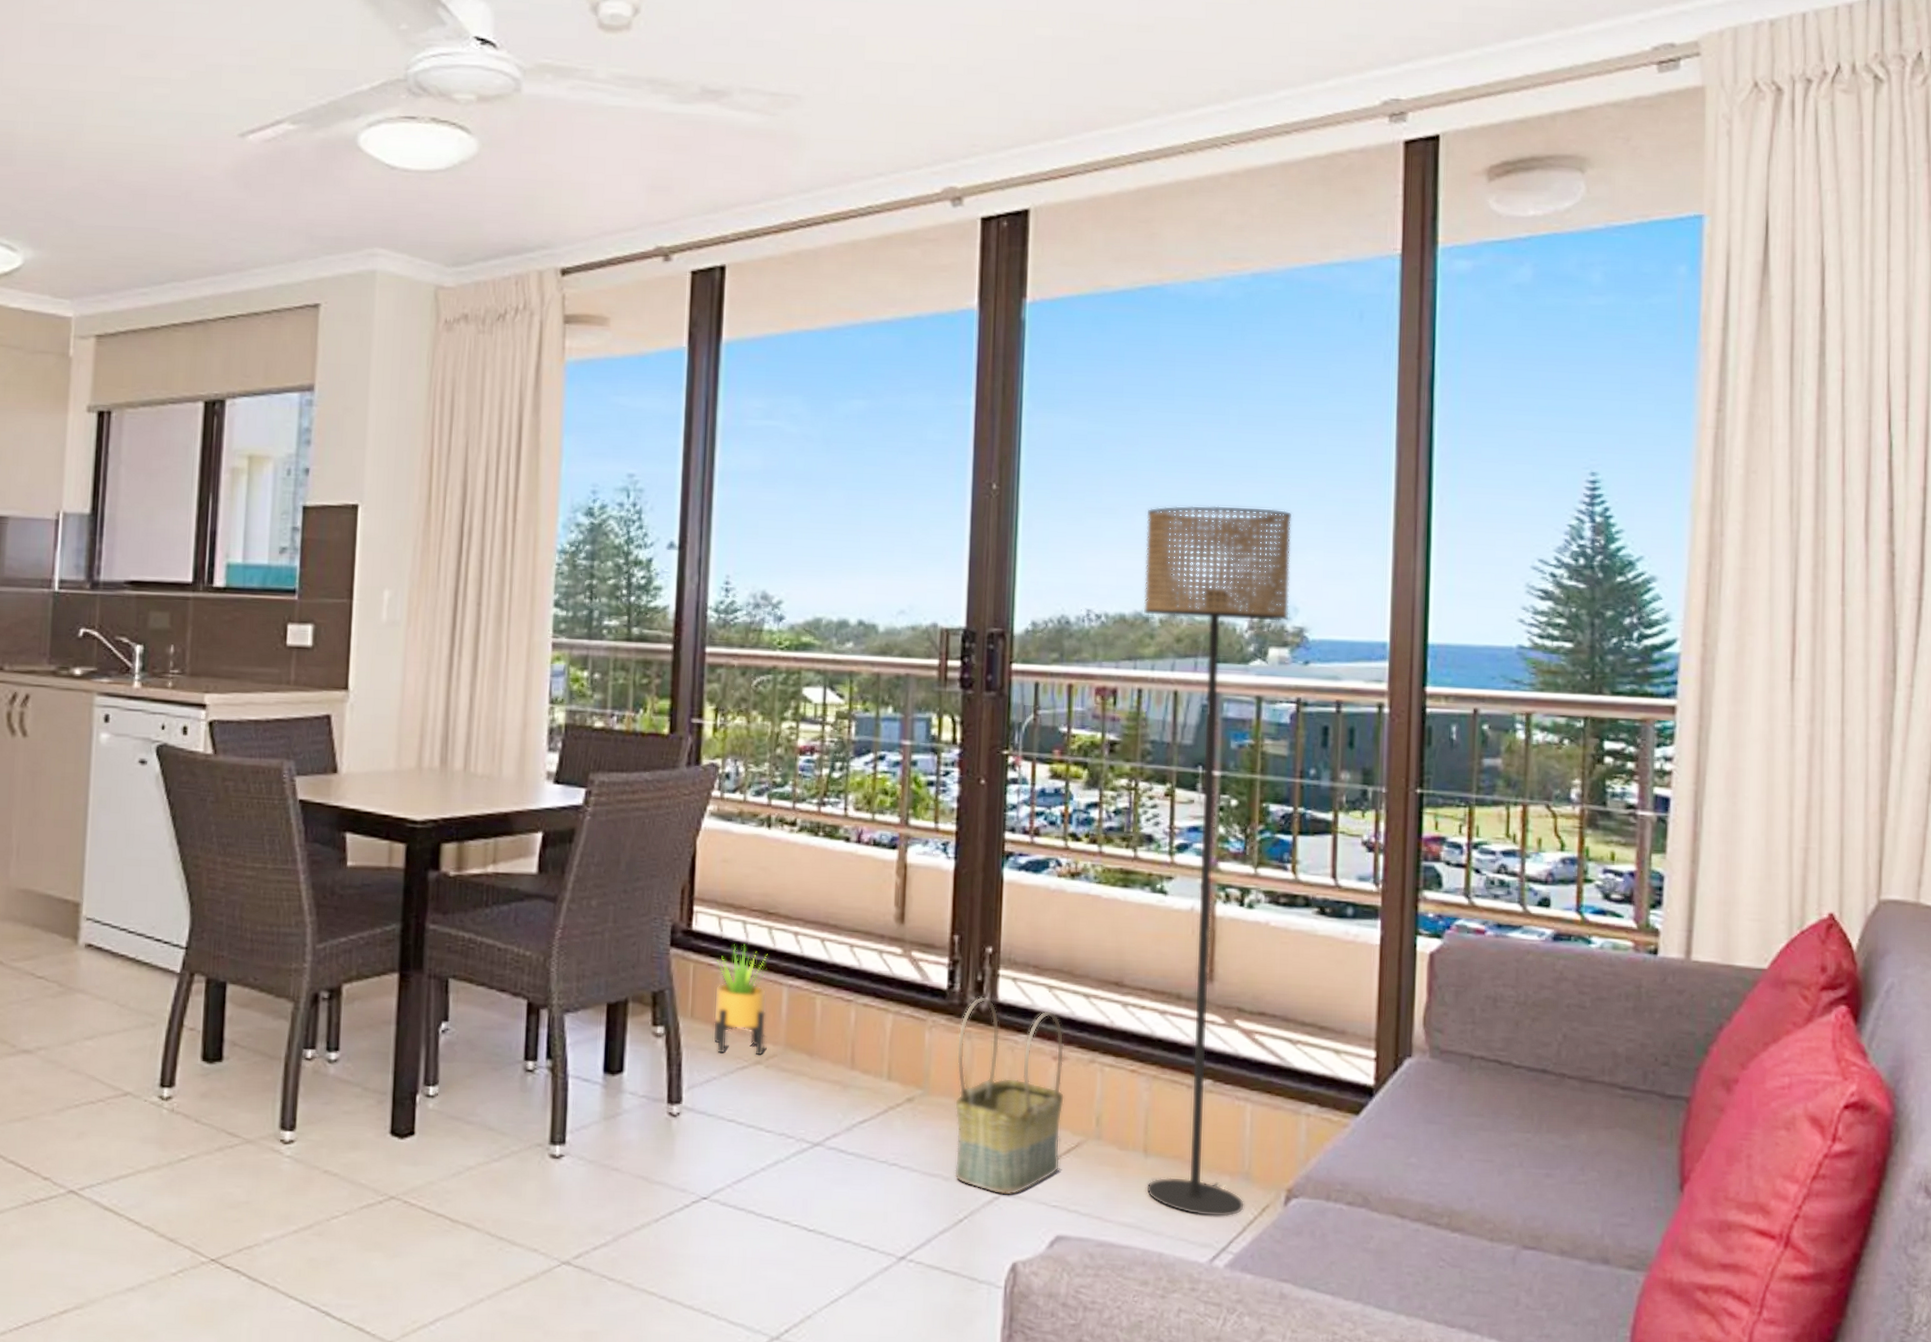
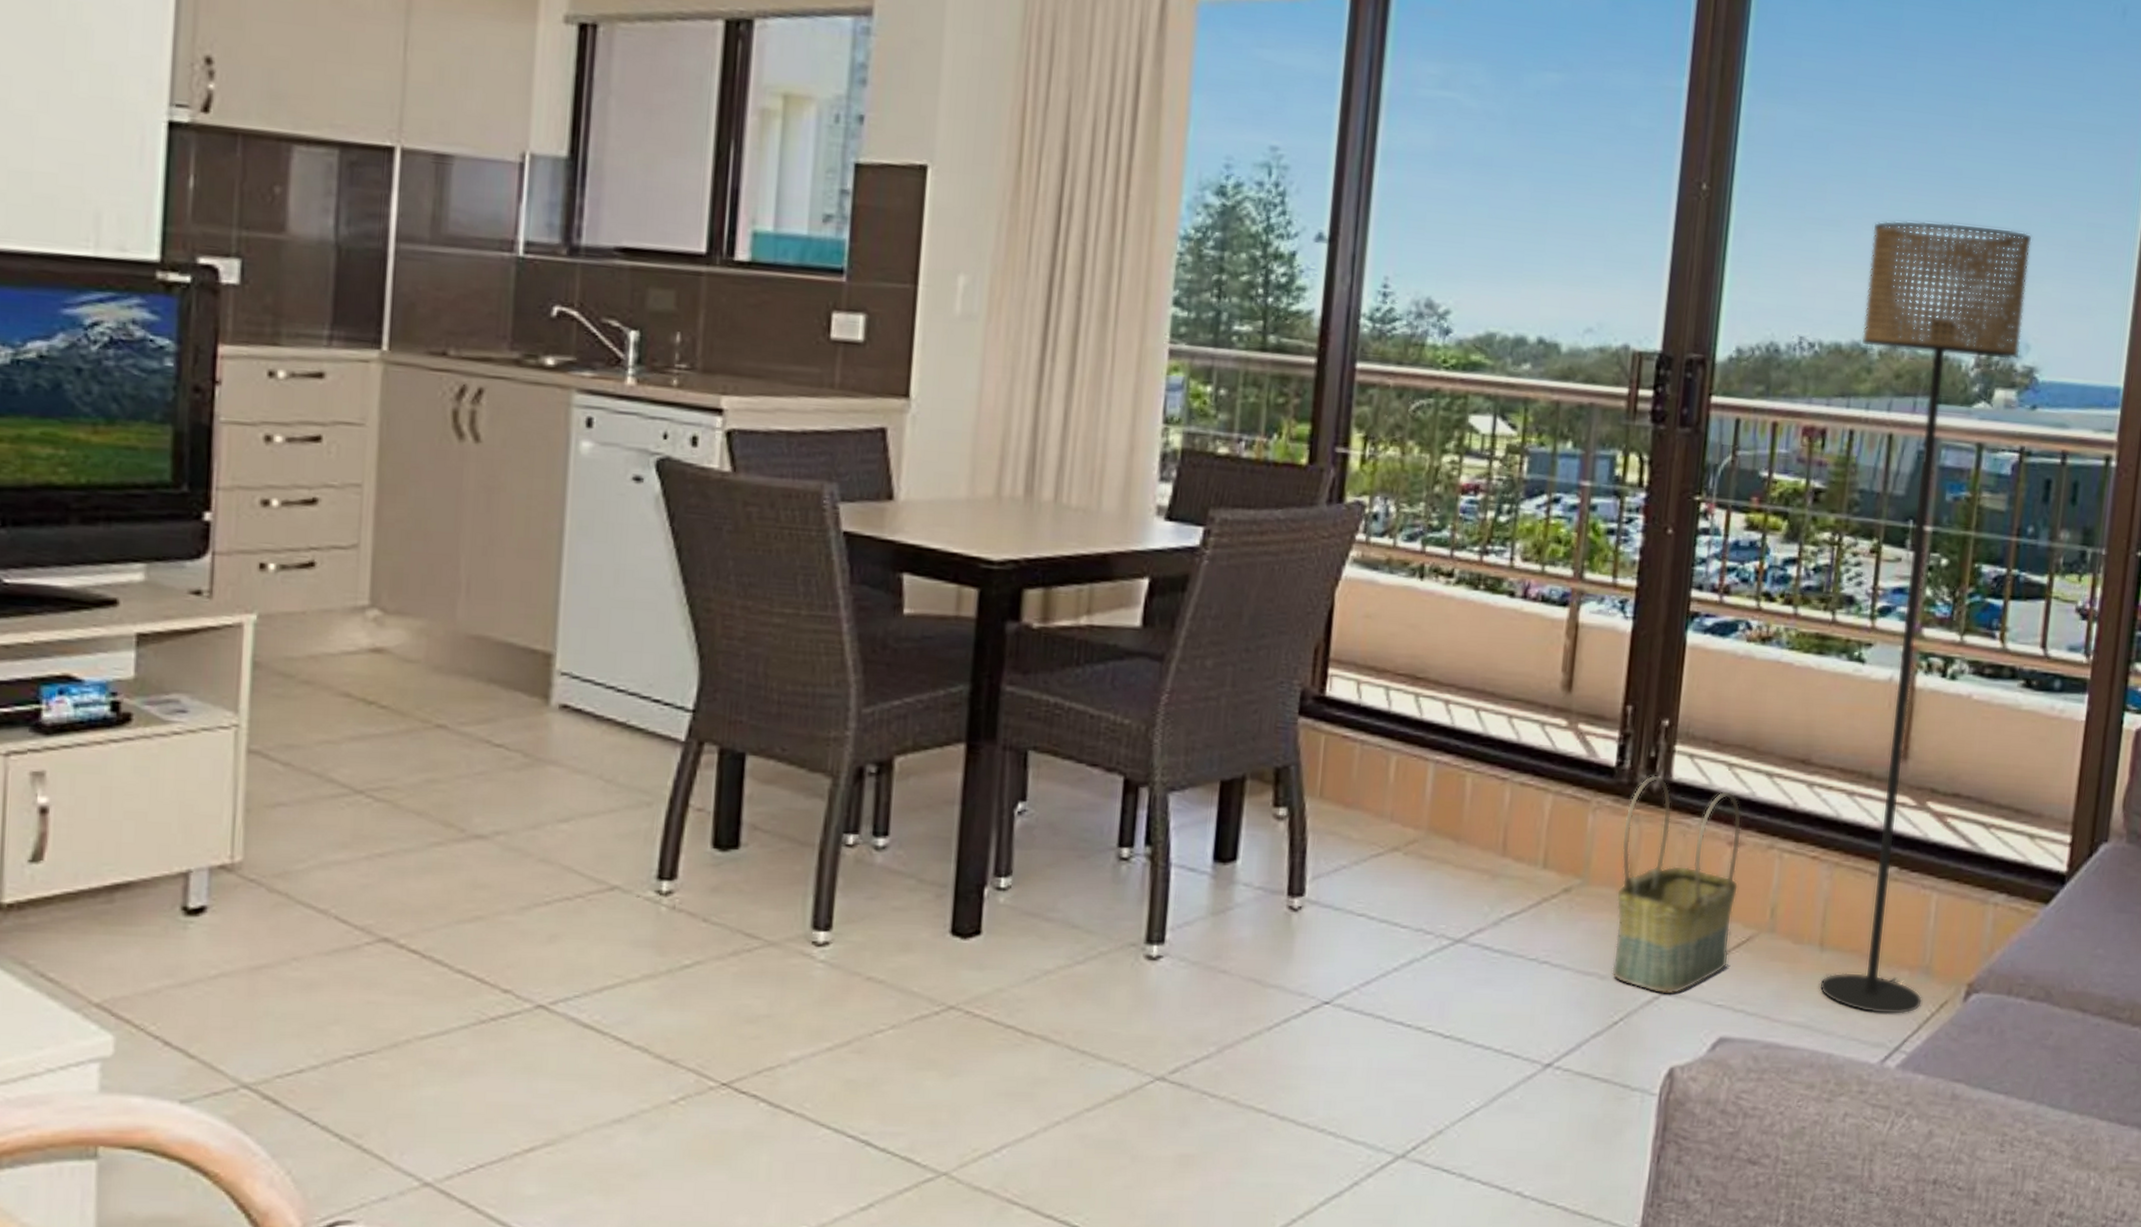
potted plant: present [713,944,768,1057] -> none [1346,713,1413,842]

